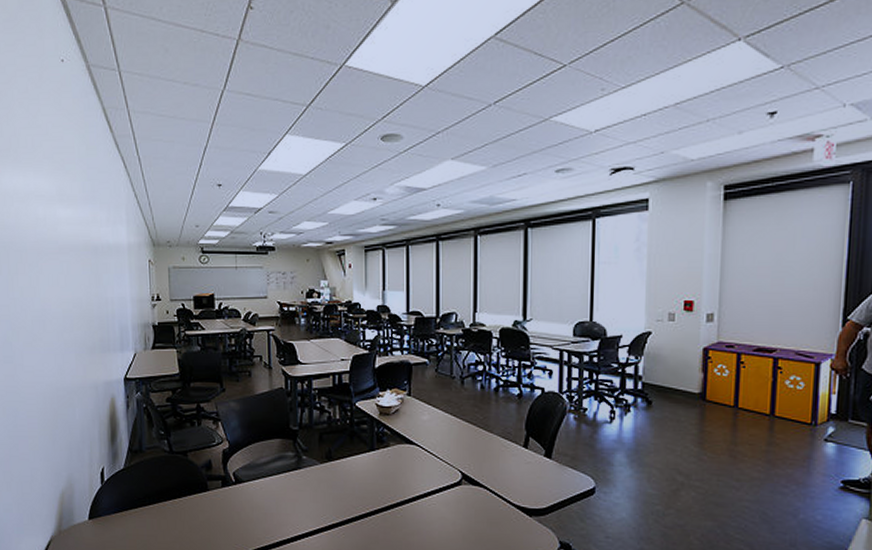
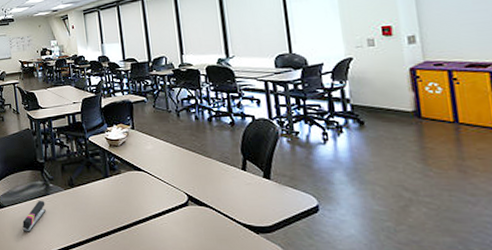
stapler: none [264,476,295,513] -> present [22,201,46,232]

